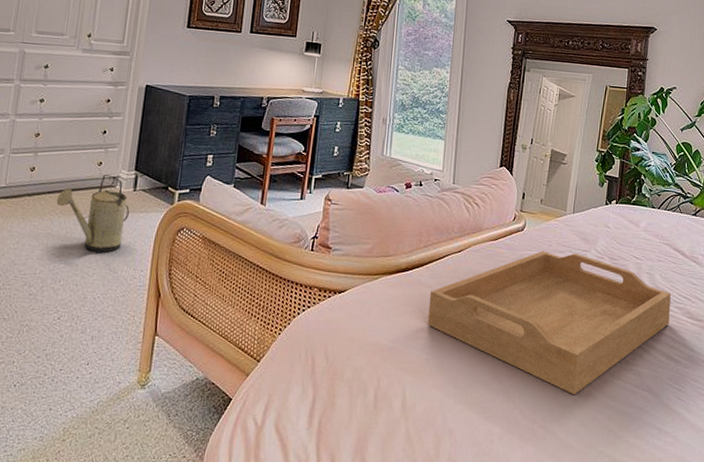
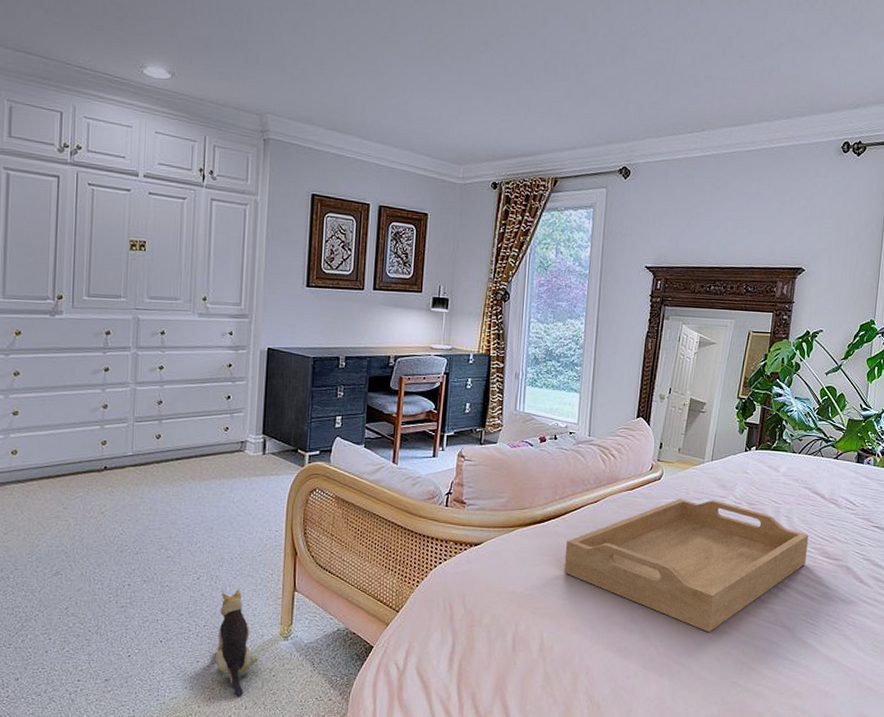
watering can: present [56,174,129,253] -> none [185,439,260,515]
plush toy: none [68,332,114,450] -> present [215,590,259,696]

